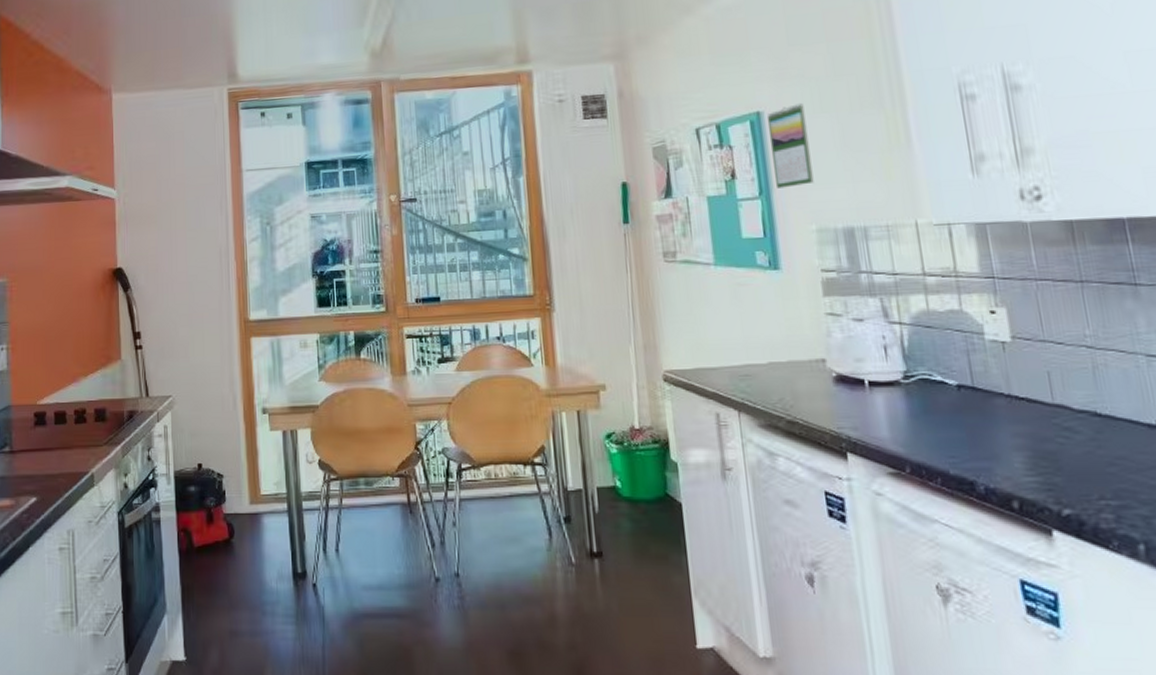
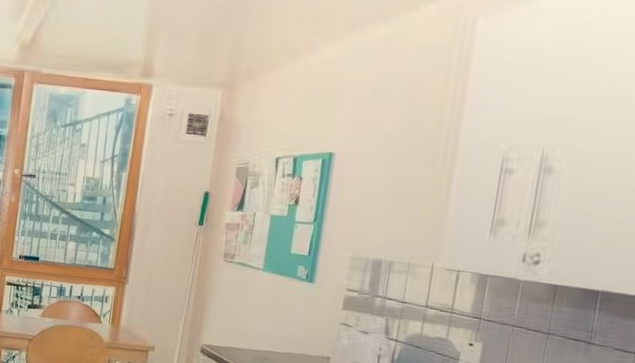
calendar: present [766,102,814,188] -> none [329,151,370,220]

